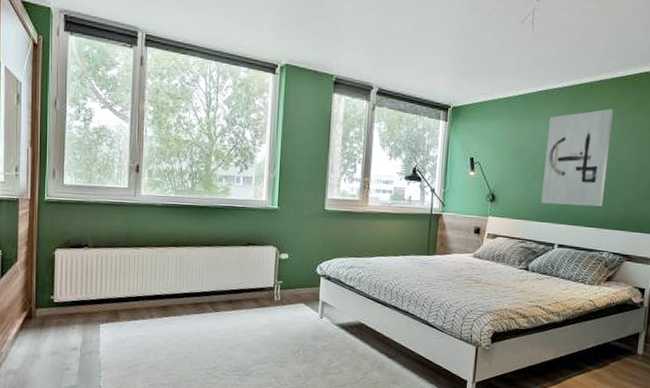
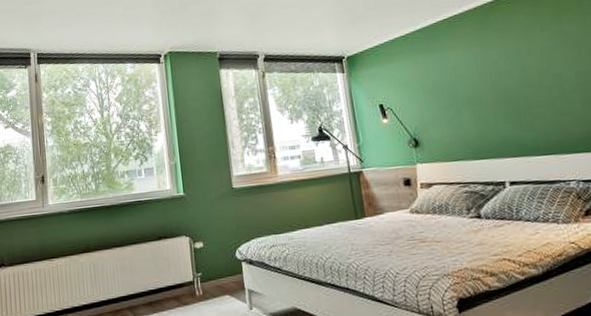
wall art: present [541,109,613,207] -> none [458,22,552,139]

